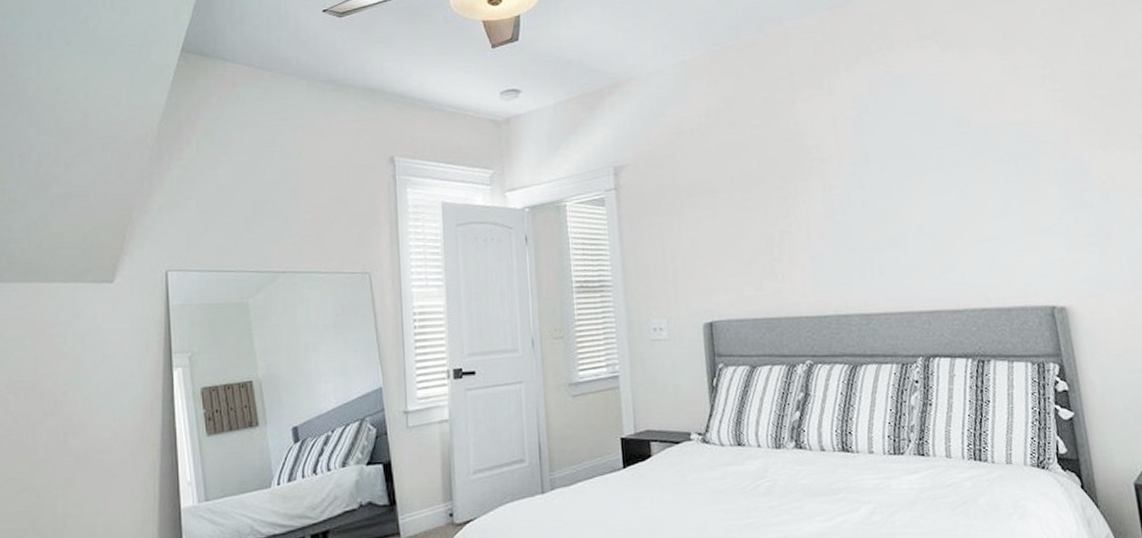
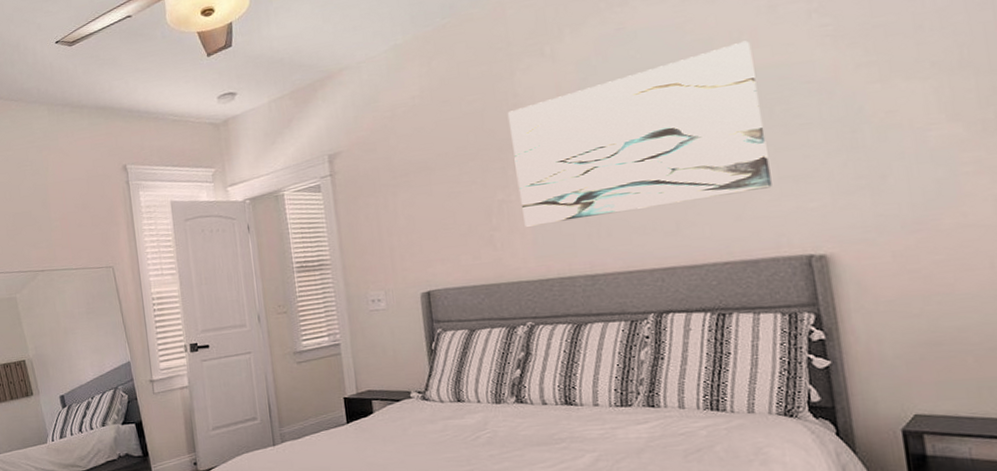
wall art: none [788,96,1020,260] -> present [507,40,772,227]

